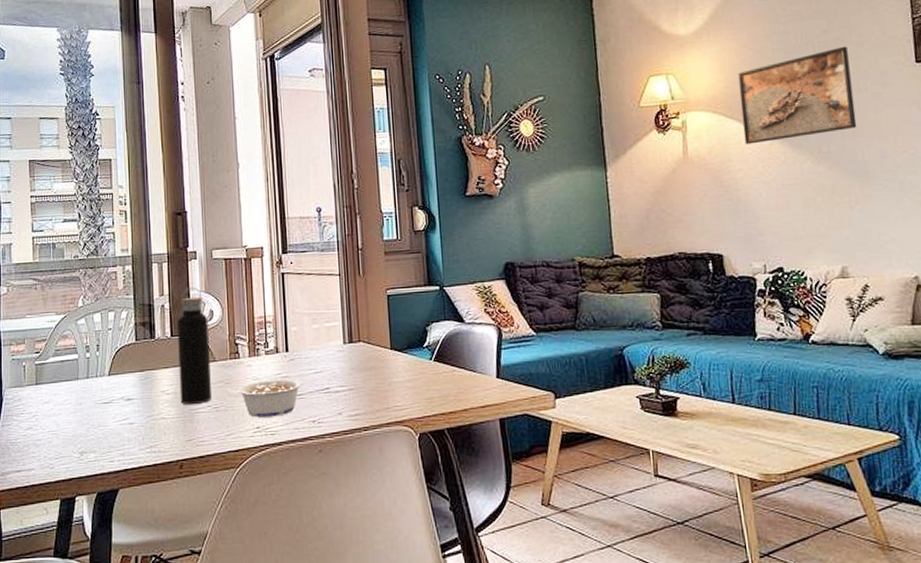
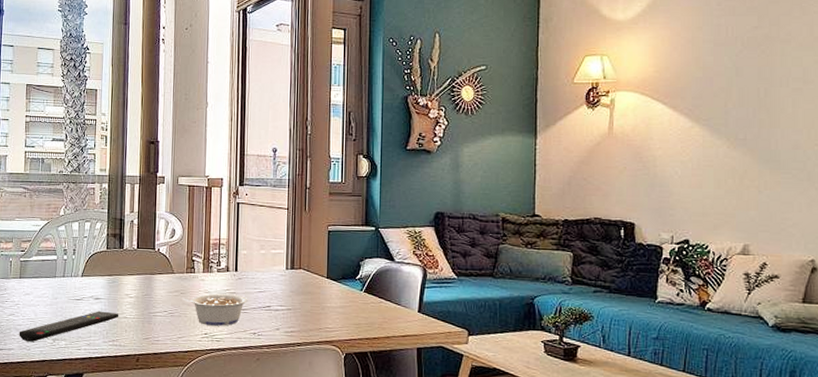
remote control: none [39,413,156,458] -> present [19,311,119,342]
water bottle: present [177,287,213,404] -> none [141,208,170,308]
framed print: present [738,46,857,145] -> none [667,43,775,126]

